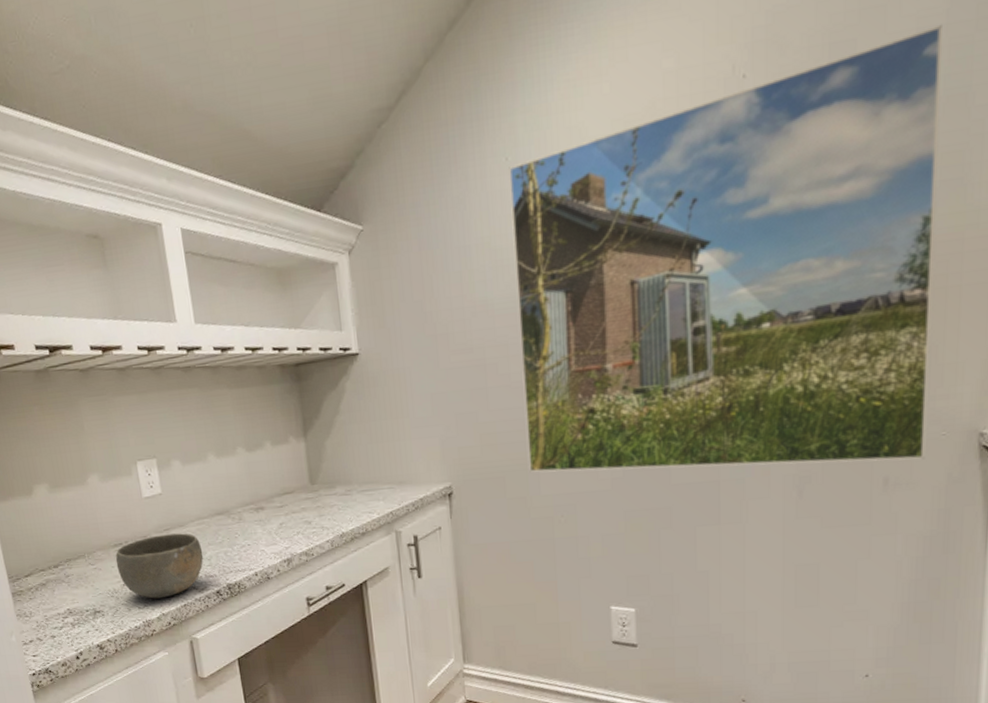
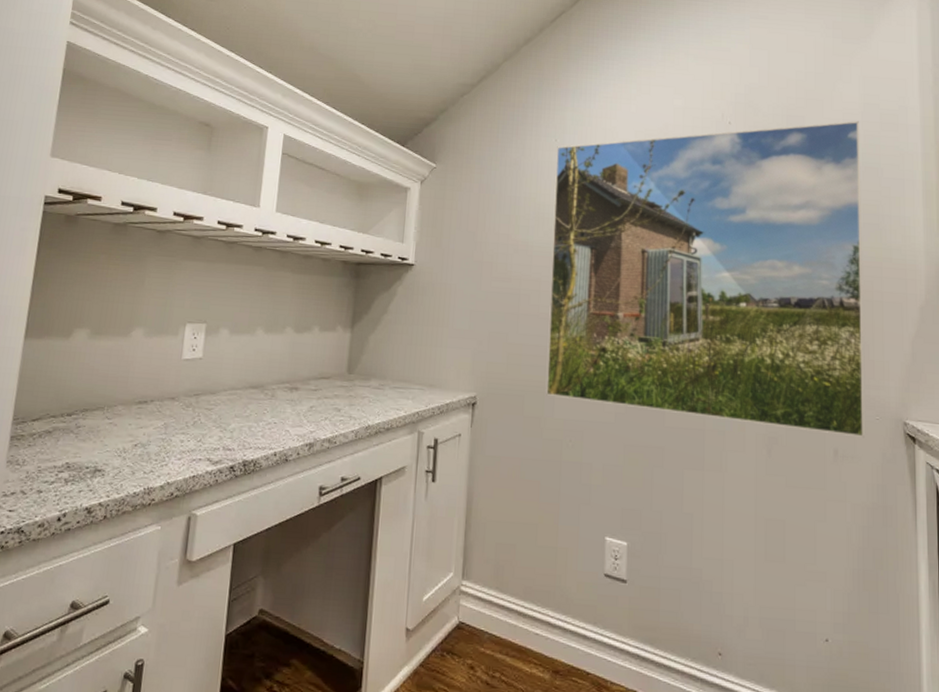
bowl: present [115,533,204,599] -> none [134,399,228,466]

